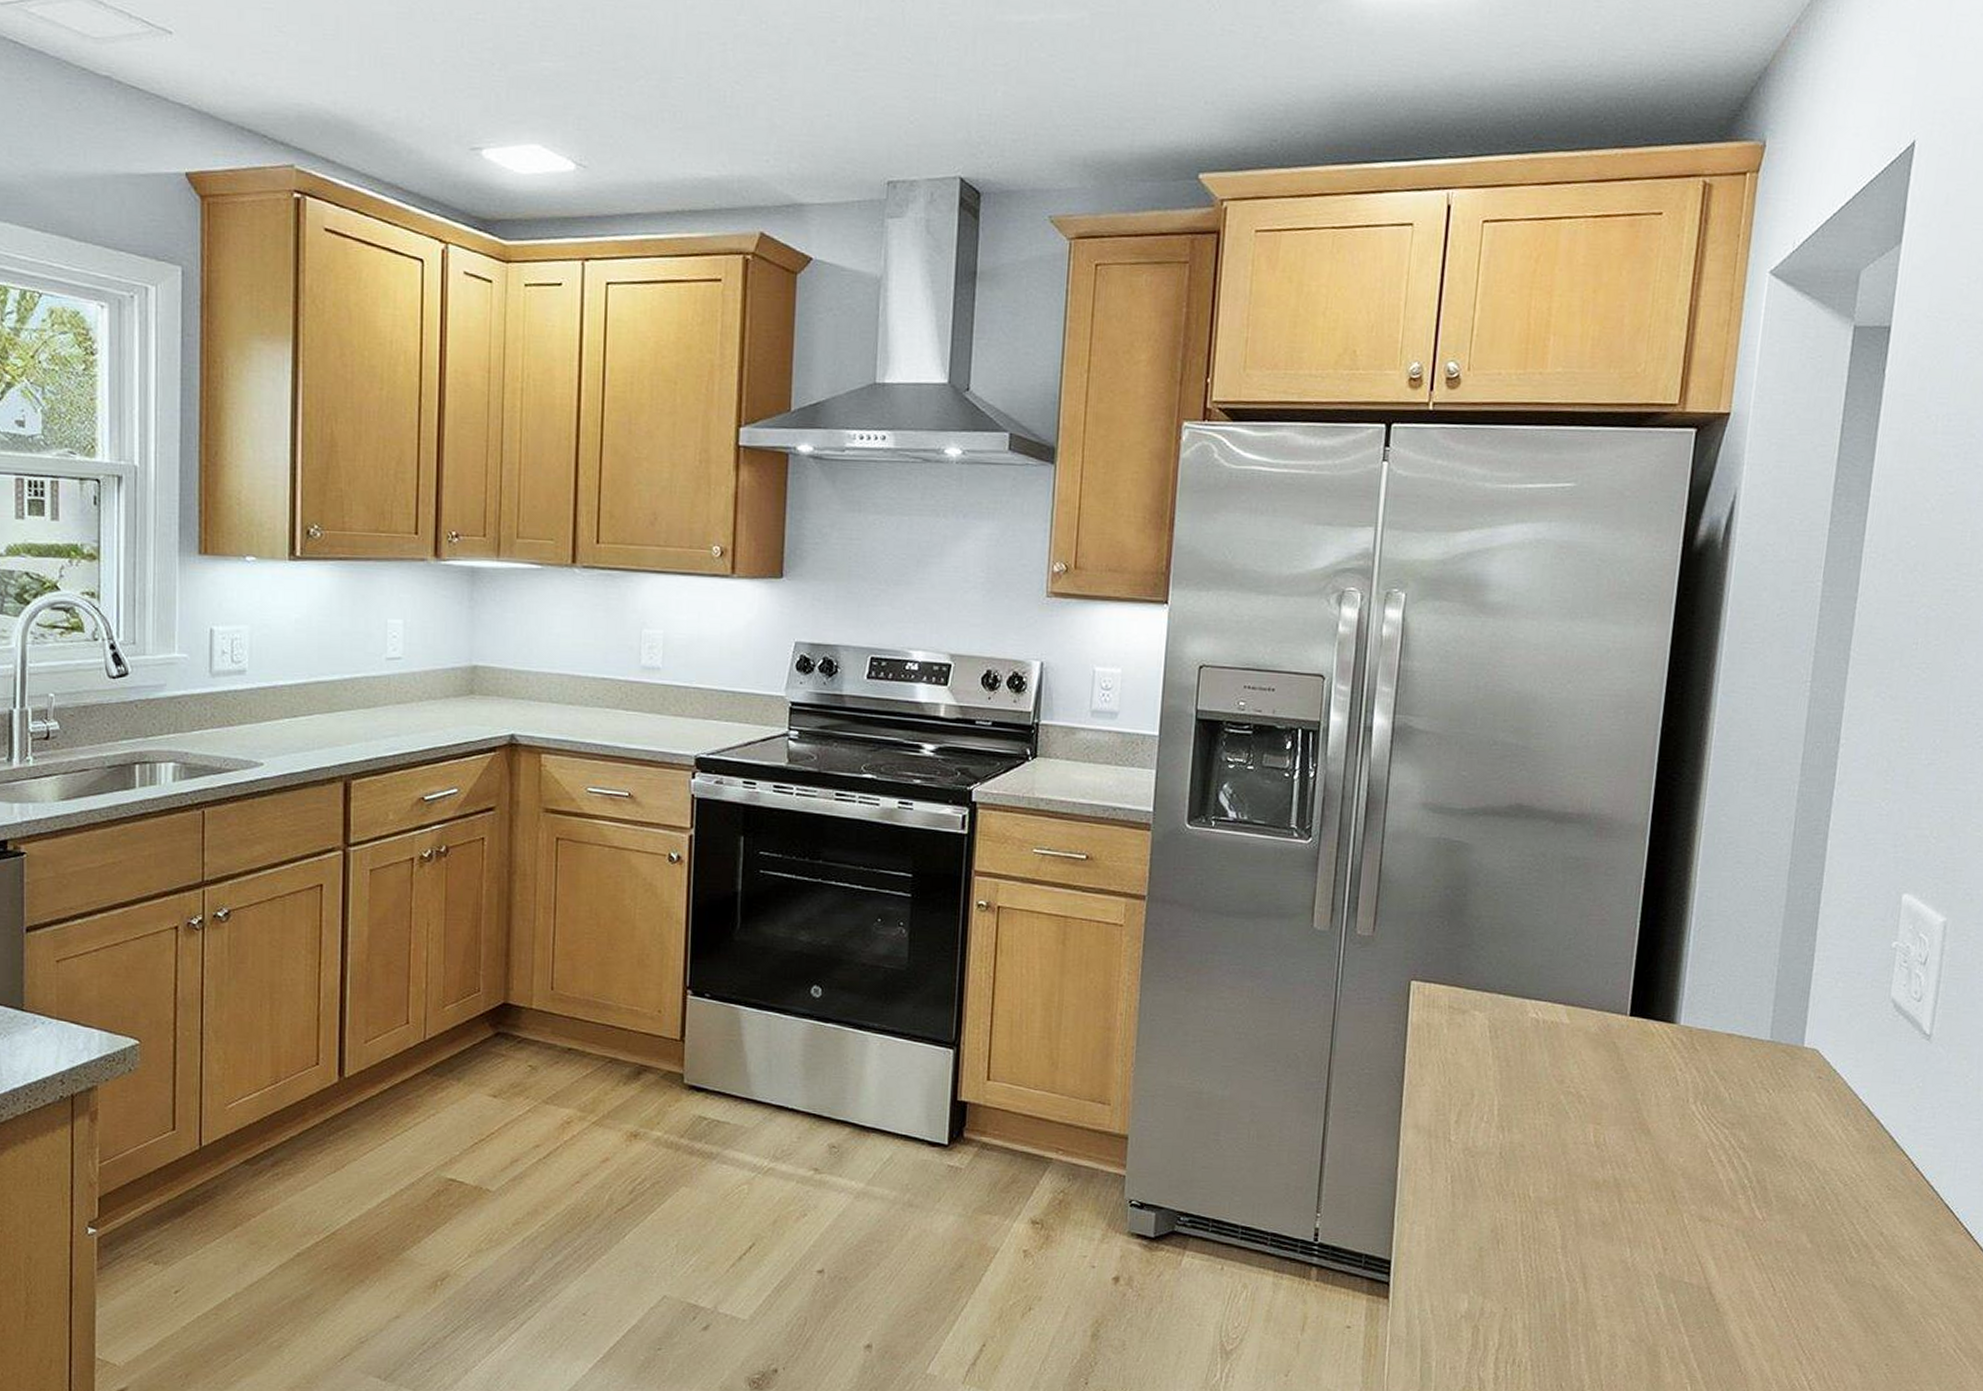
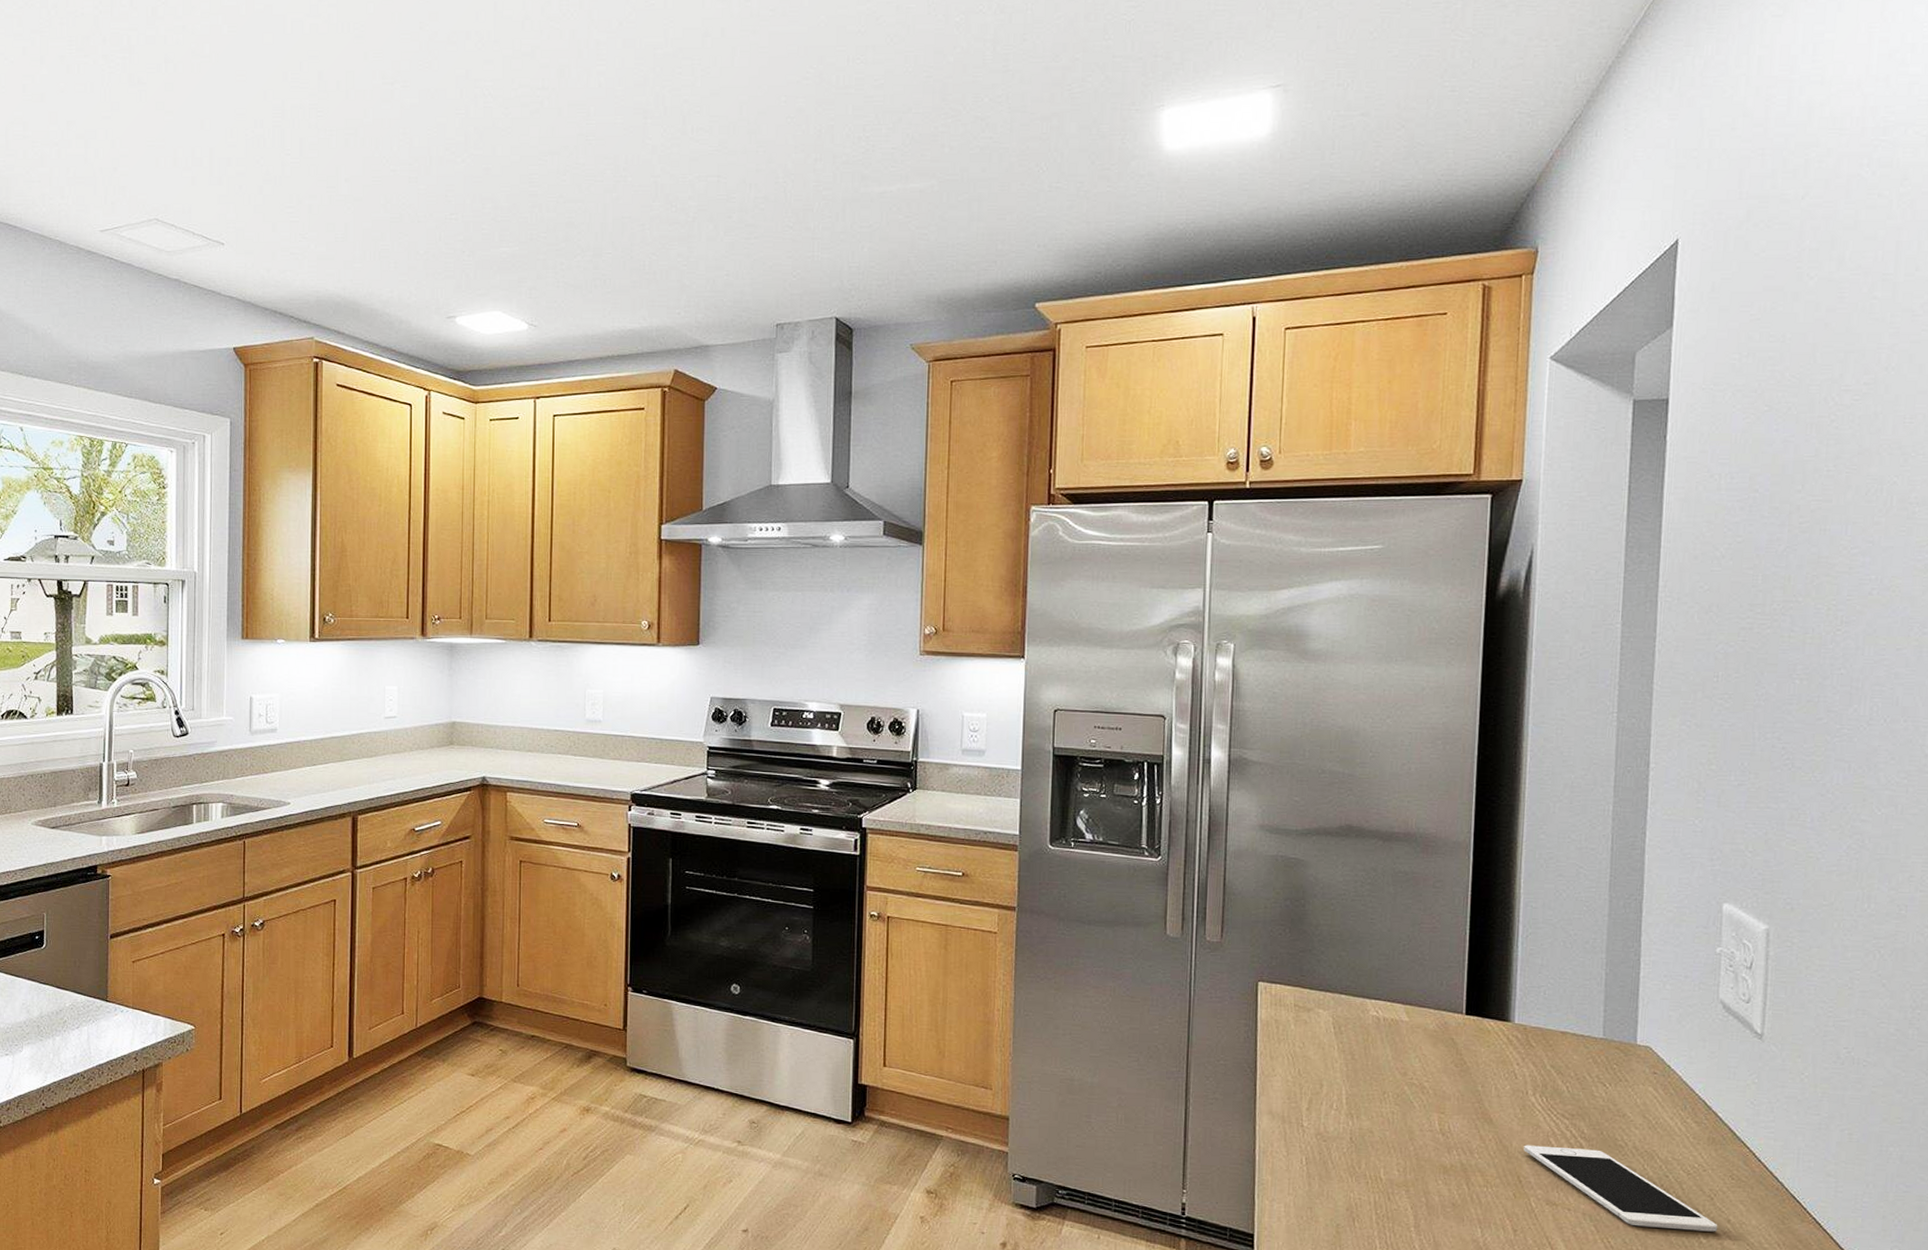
cell phone: none [1680,1157,1871,1246] -> present [1524,1145,1718,1232]

